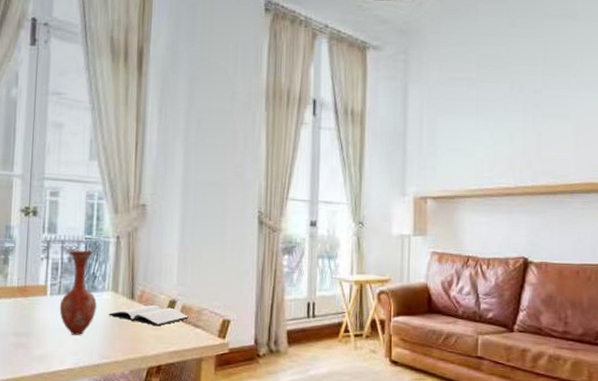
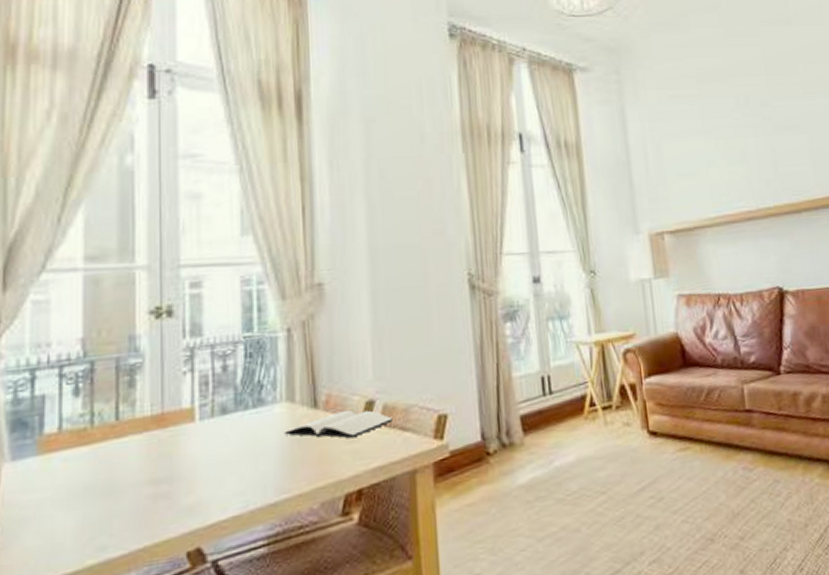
vase: present [59,250,97,335] -> none [214,351,267,469]

